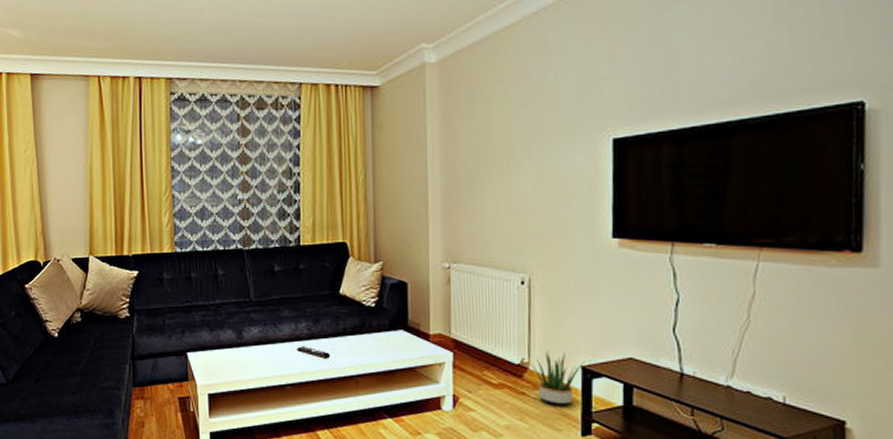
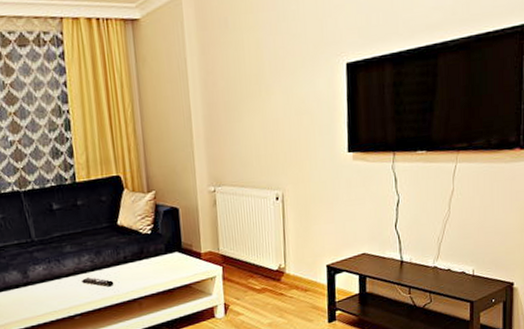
potted plant: present [528,350,586,404] -> none [285,254,330,300]

